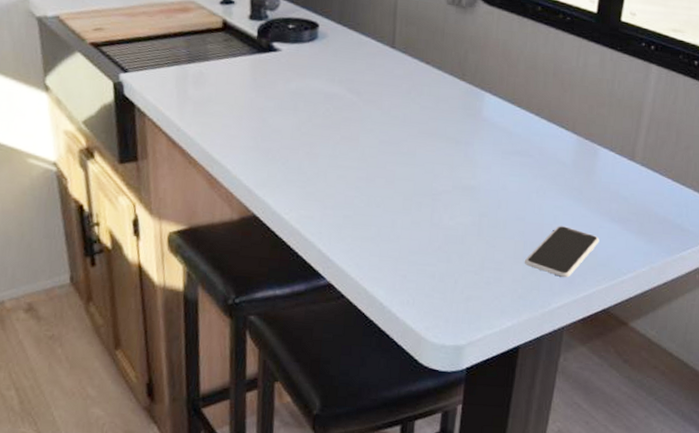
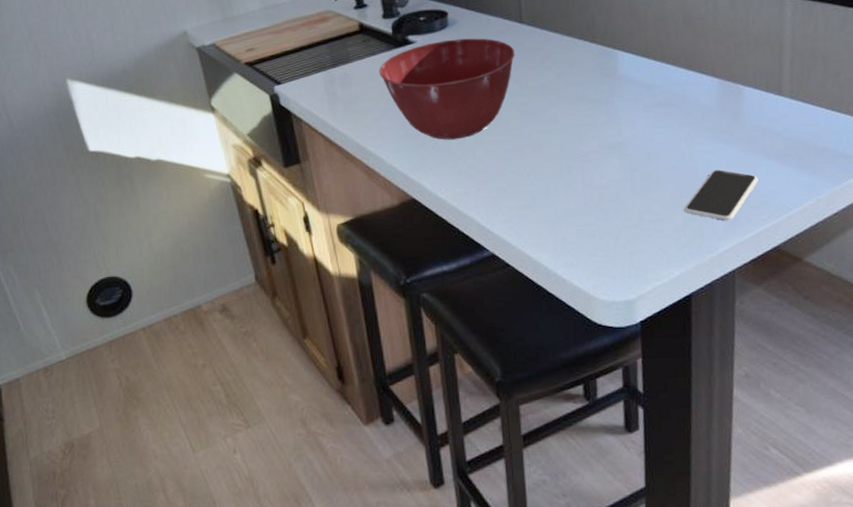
mixing bowl: none [237,53,383,160] -> present [379,38,515,140]

